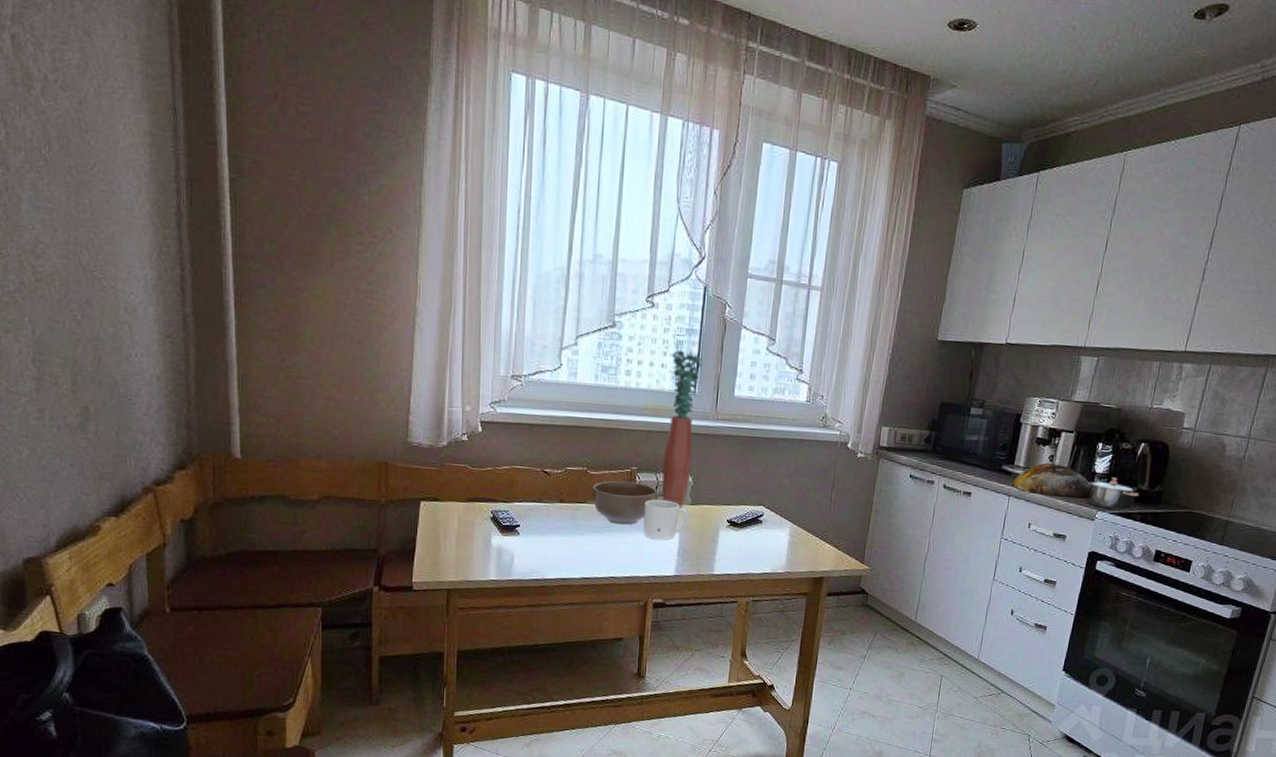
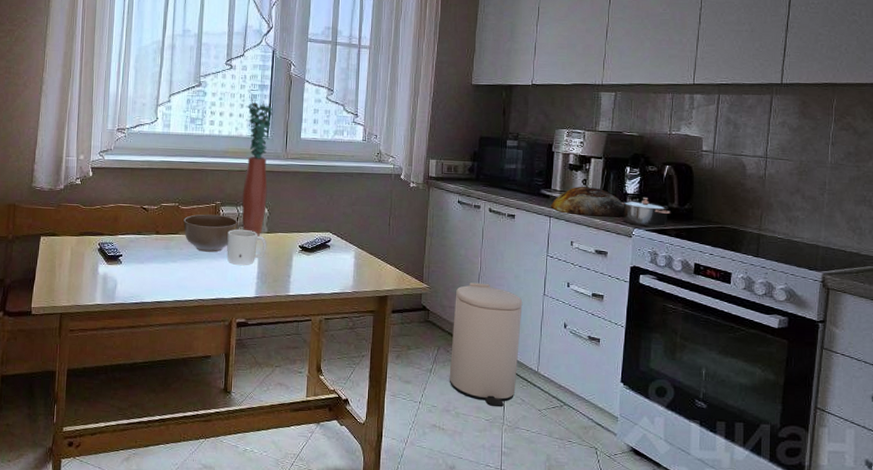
pedal bin: none [884,565,970,695] -> present [449,282,523,408]

